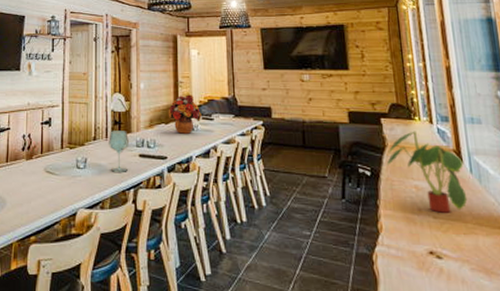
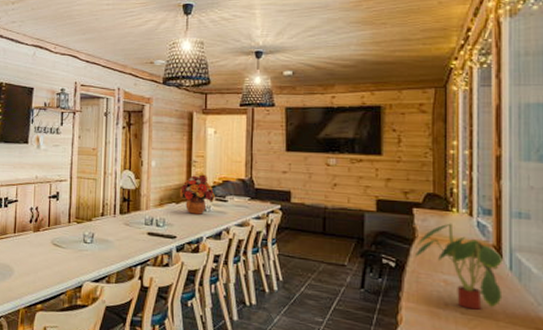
wine glass: present [109,131,130,172] -> none [117,207,138,249]

